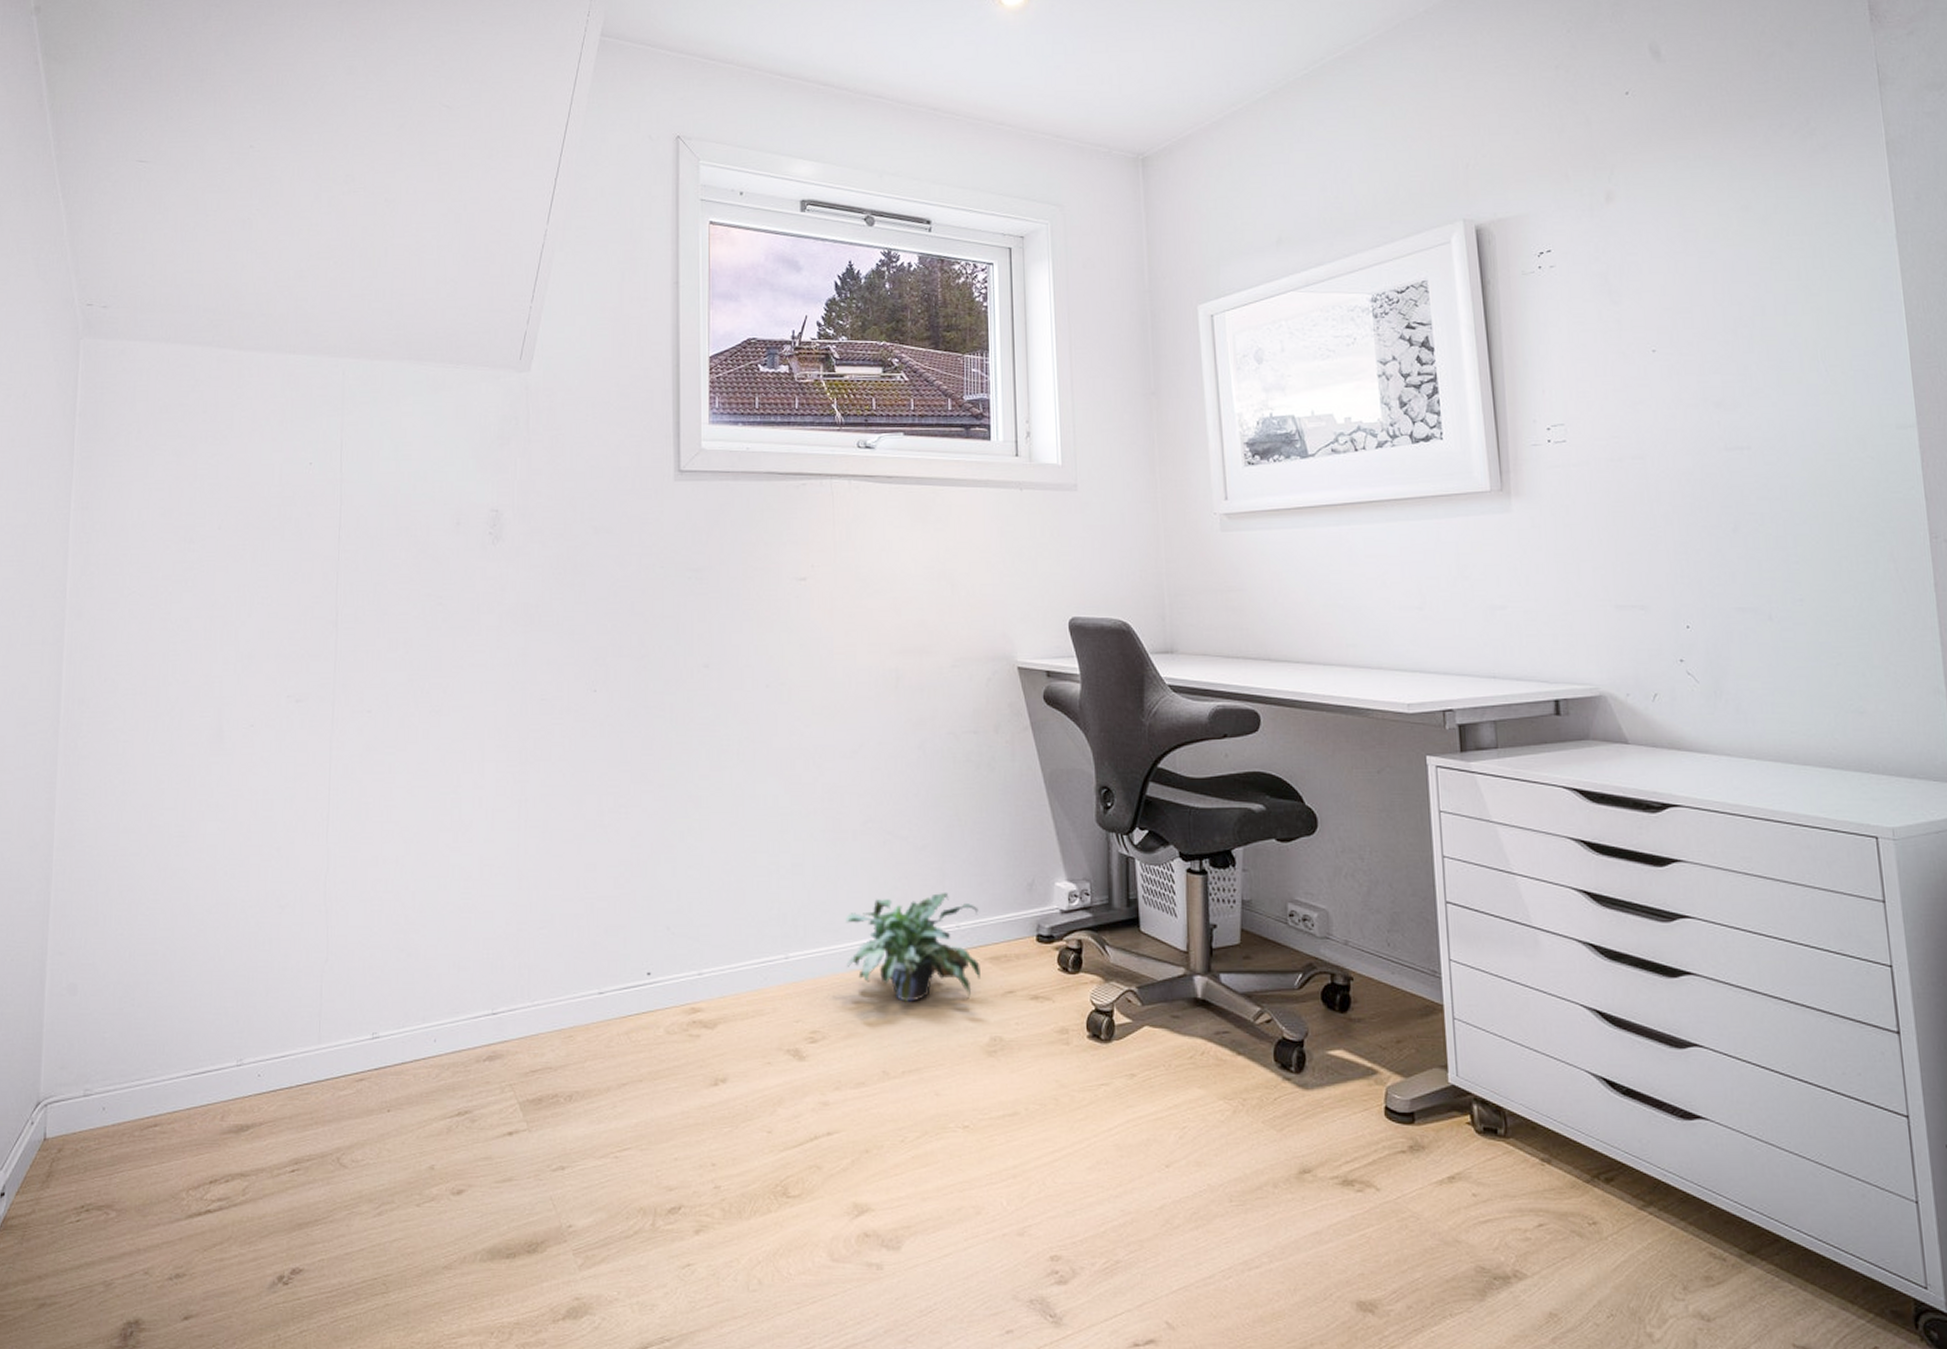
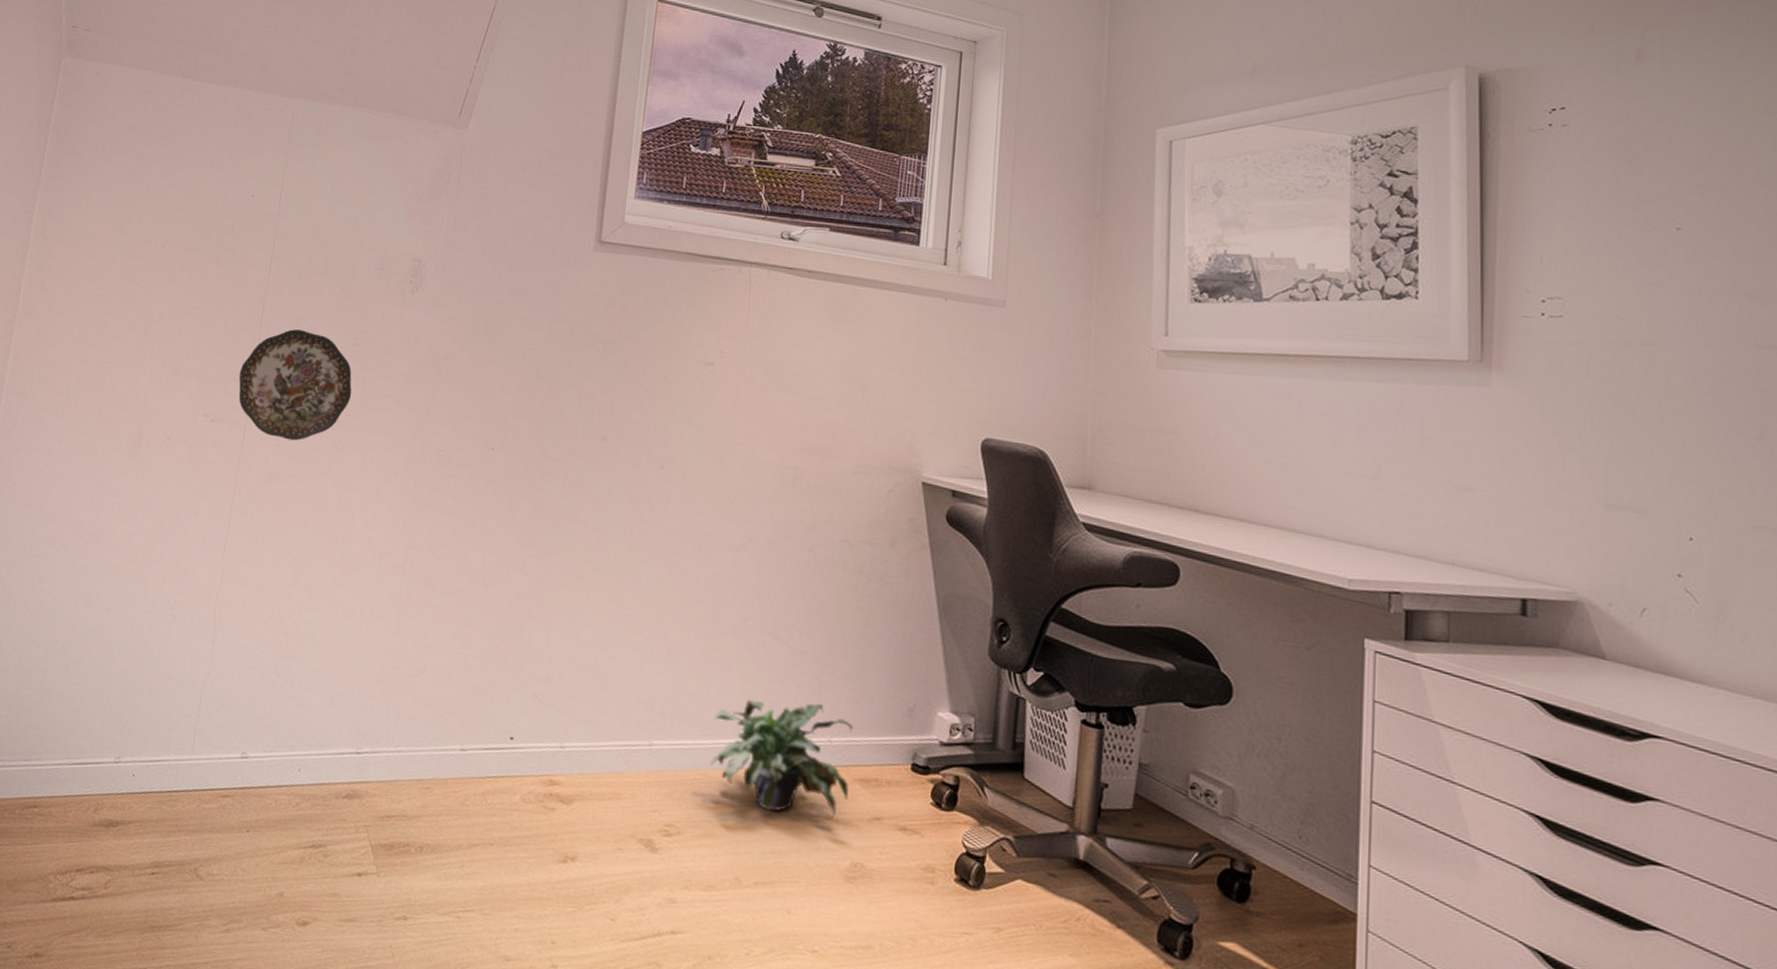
decorative plate: none [320,596,443,710] -> present [238,329,352,441]

